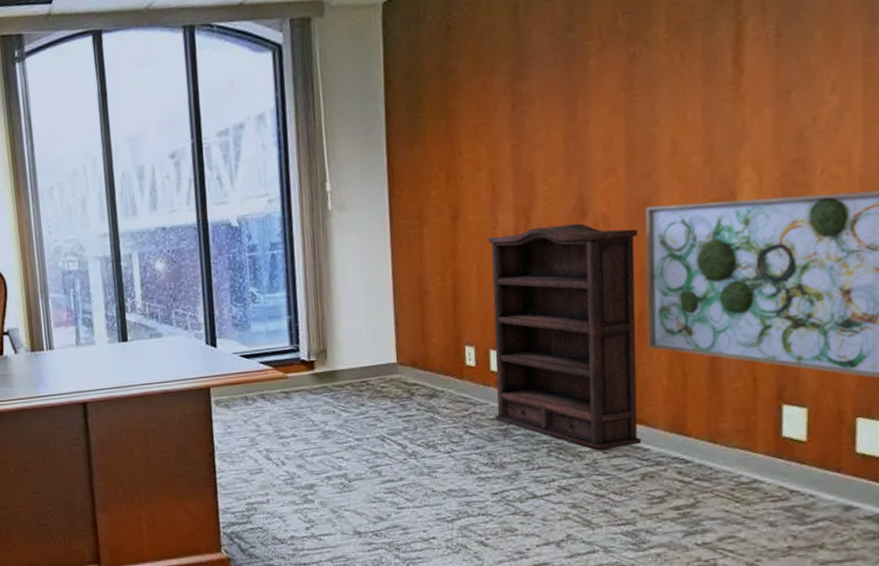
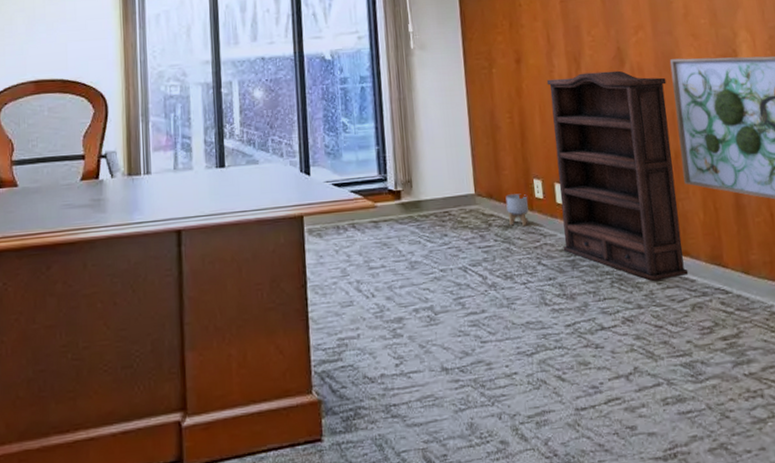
planter: none [432,361,458,395] -> present [505,193,528,226]

